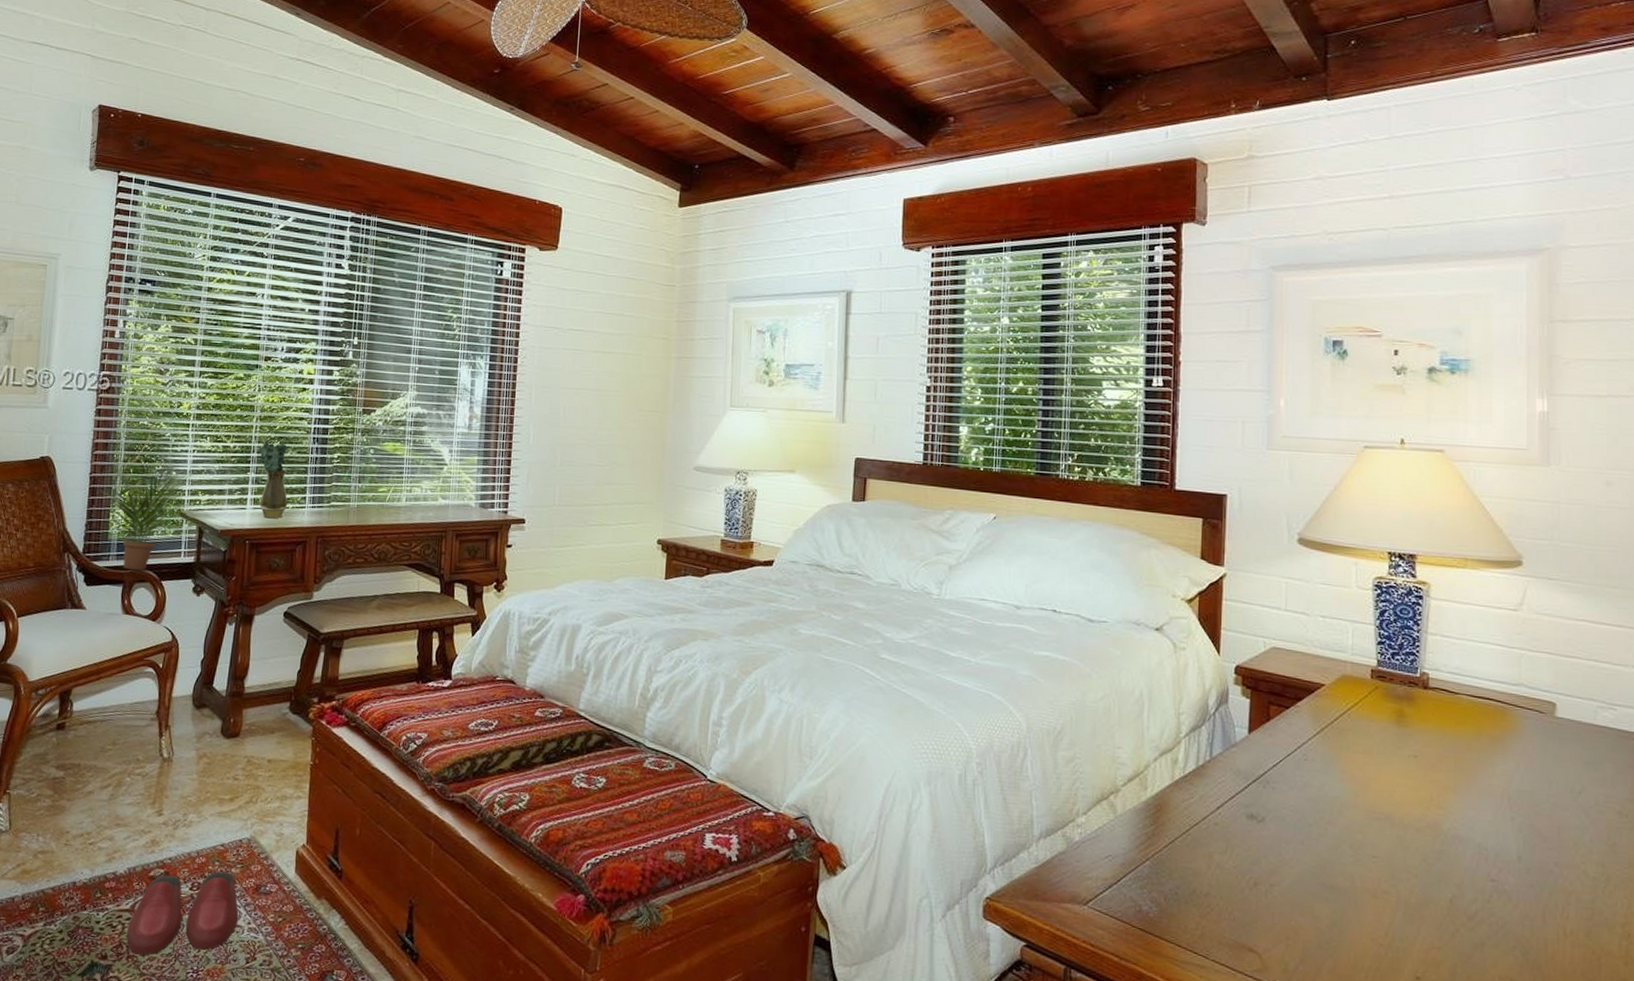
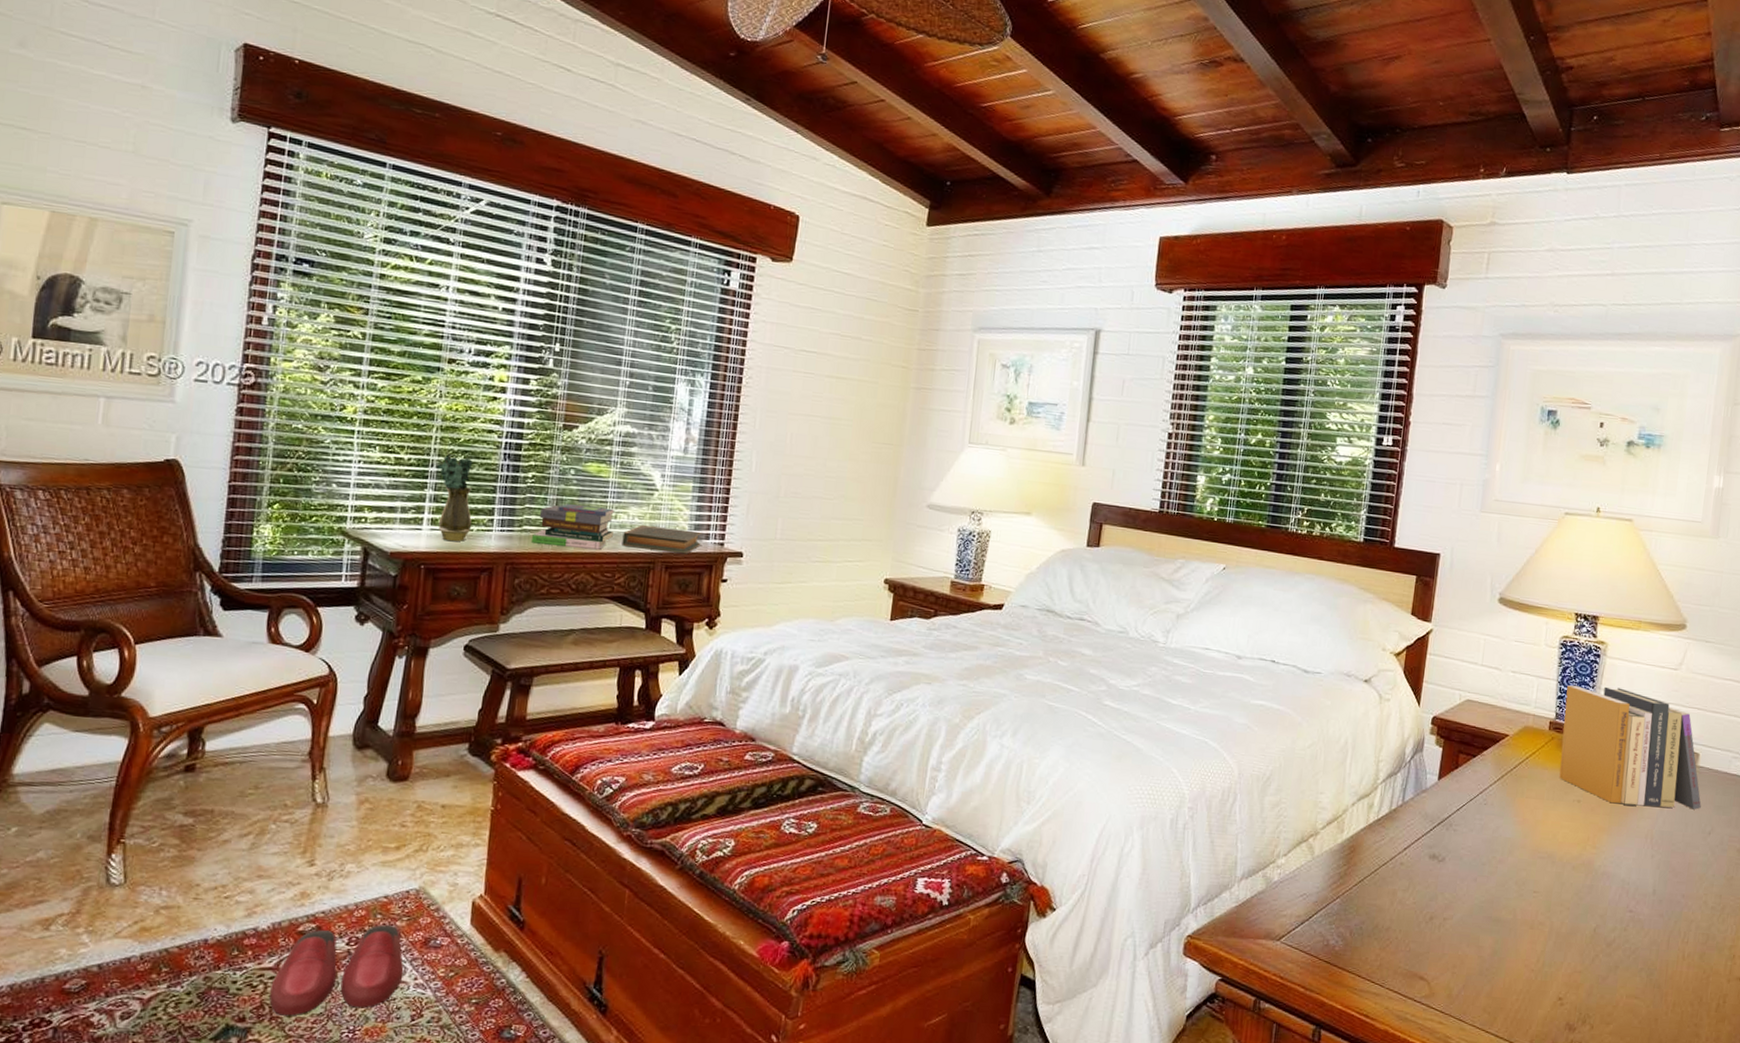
potted plant: present [101,459,199,571] -> none [243,466,365,596]
books: none [339,480,409,521] -> present [532,504,614,550]
hardback book: none [417,497,488,523] -> present [622,525,702,554]
books: none [1387,630,1566,766] -> present [1559,685,1701,810]

